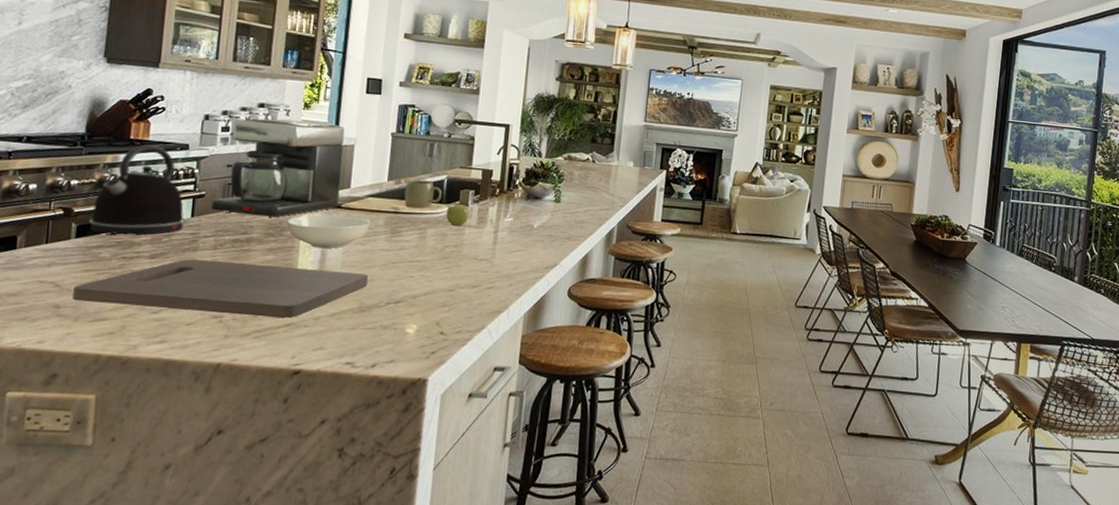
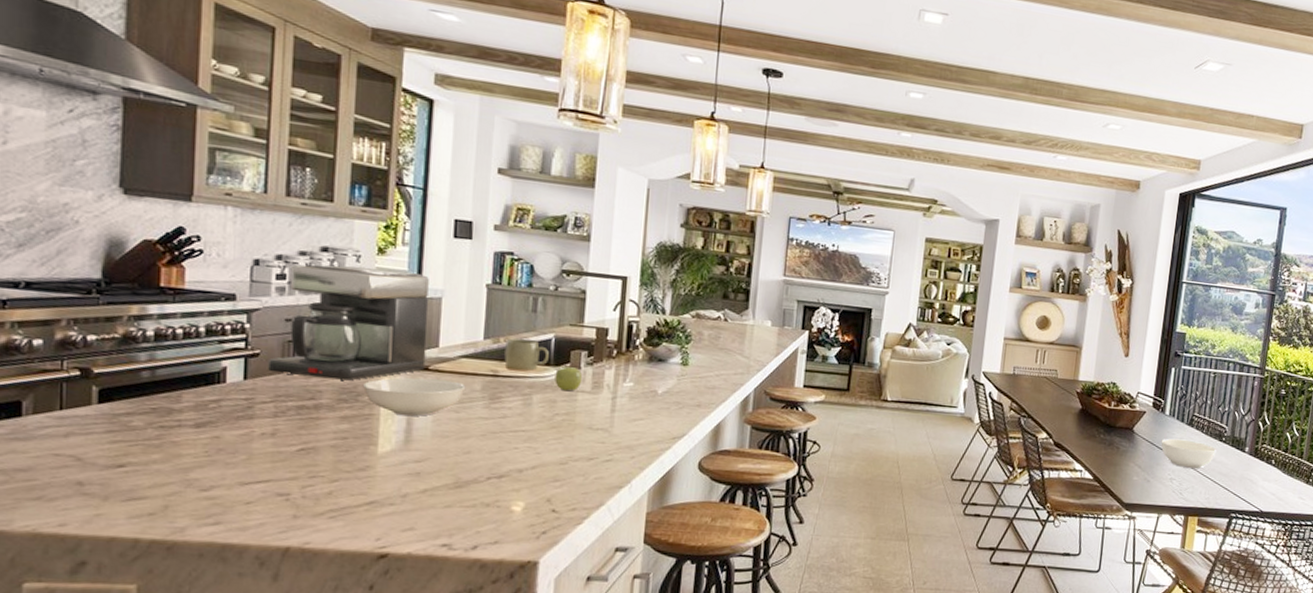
cutting board: present [73,259,369,318] -> none [100,428,465,495]
kettle: present [88,144,185,236] -> none [113,293,237,401]
bowl: none [992,268,1047,298] -> present [1161,438,1217,469]

